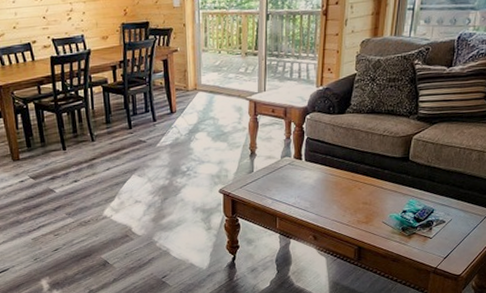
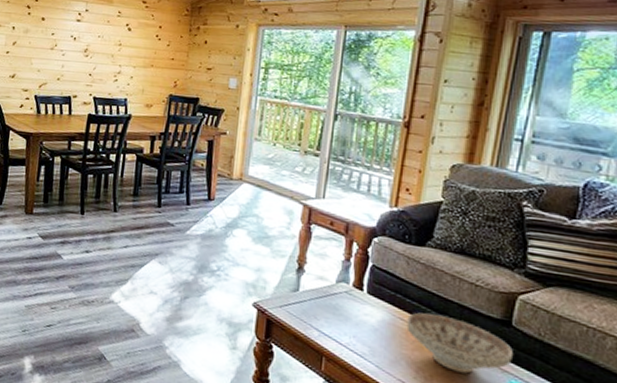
decorative bowl: none [336,164,411,204] -> present [406,312,514,374]

